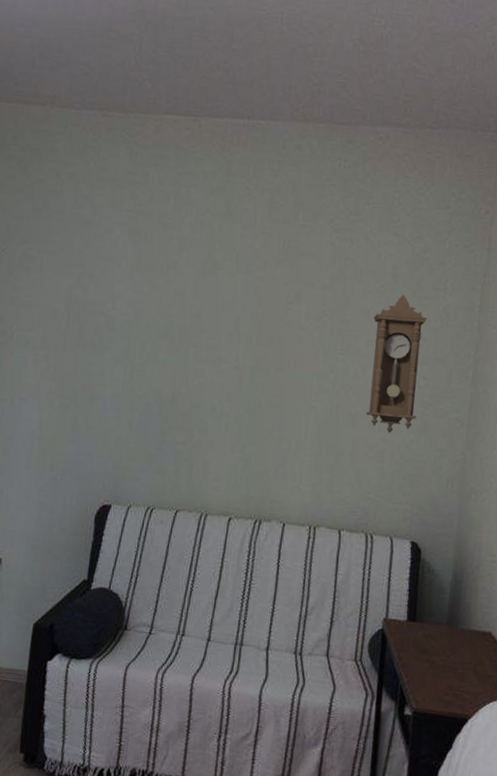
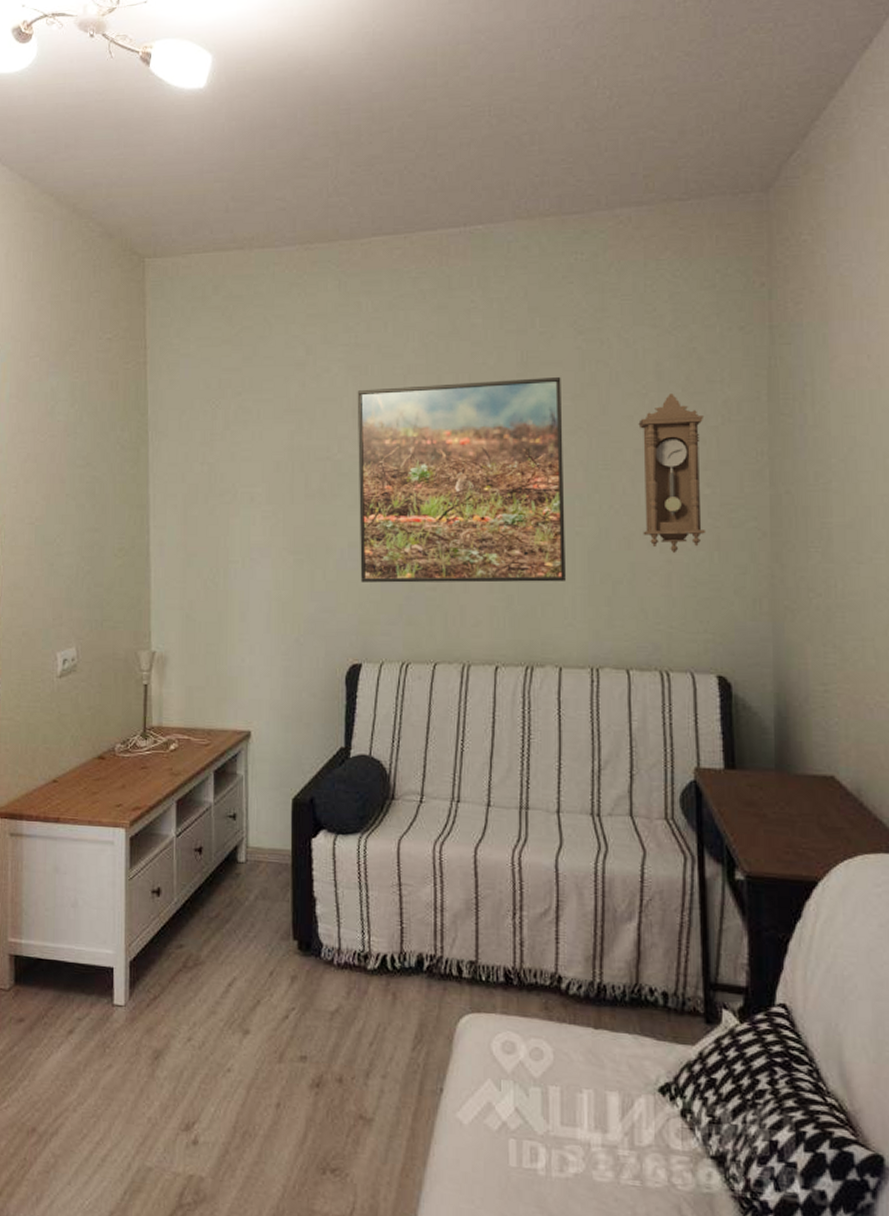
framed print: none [119,254,315,448] -> present [357,377,566,583]

